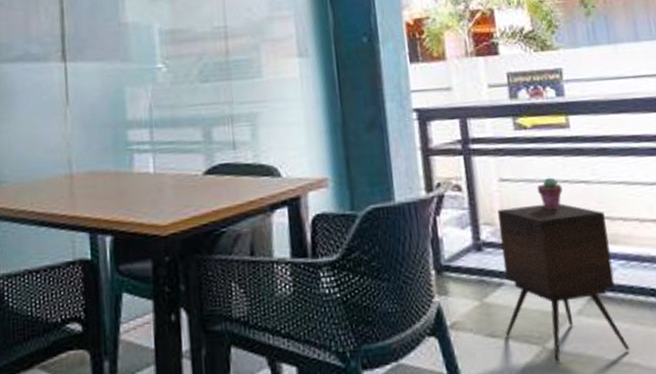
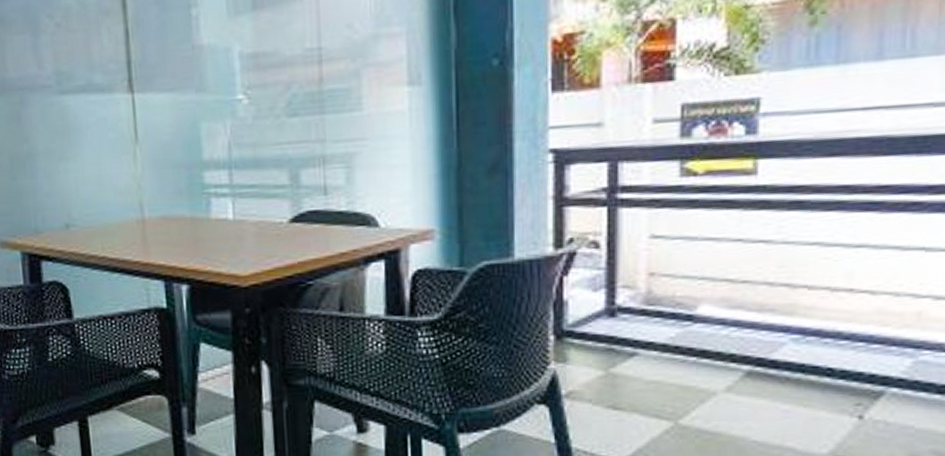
side table: present [498,203,630,363] -> none [630,266,785,441]
potted succulent: present [536,177,563,210] -> none [698,234,732,273]

